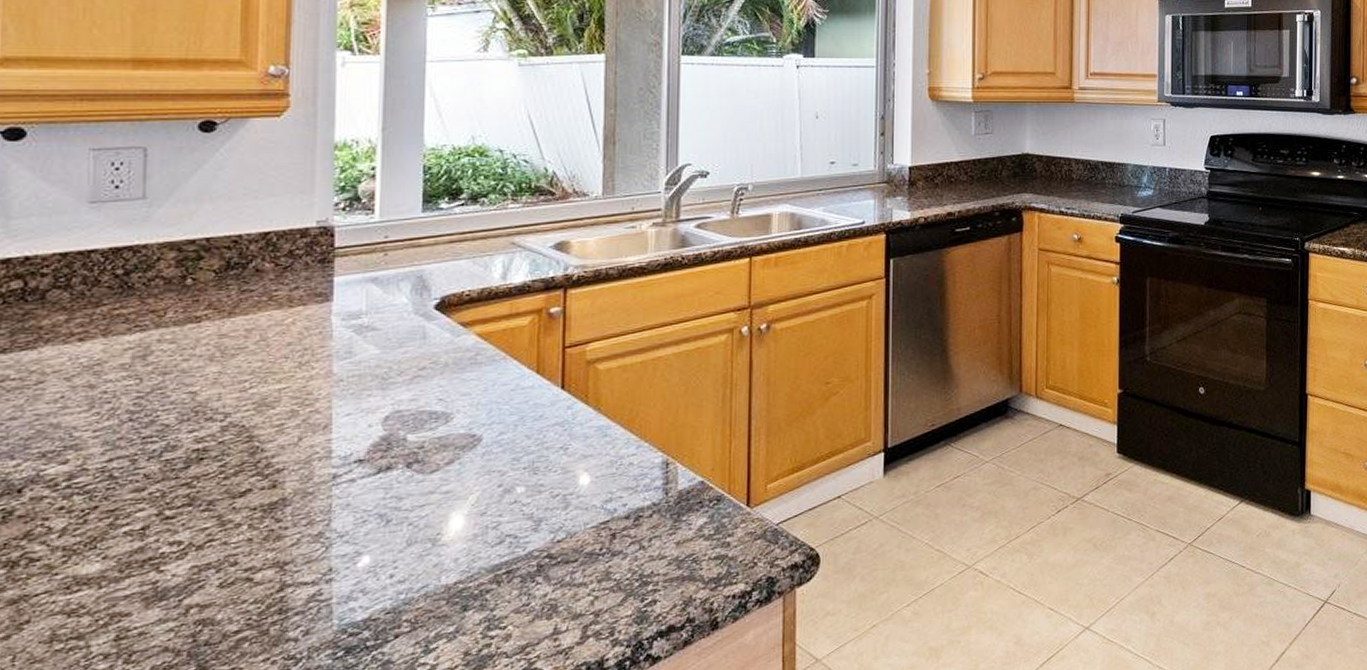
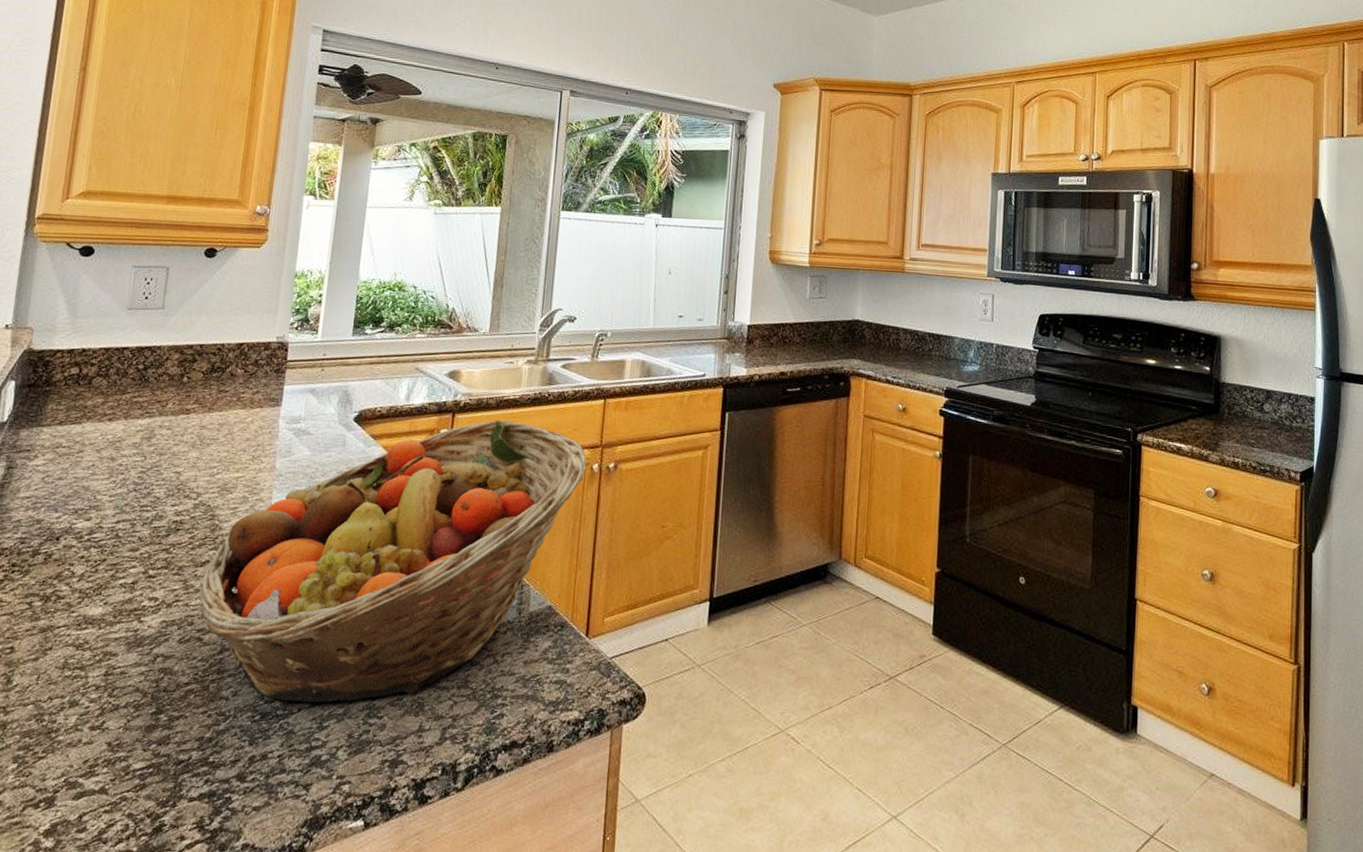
fruit basket: none [241,290,734,631] -> present [199,420,587,703]

